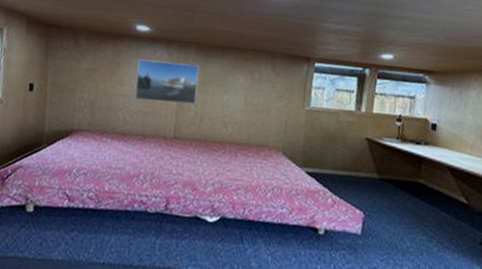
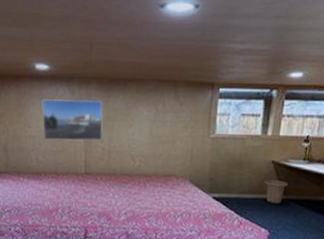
basket: none [358,157,382,183] -> present [264,180,288,203]

